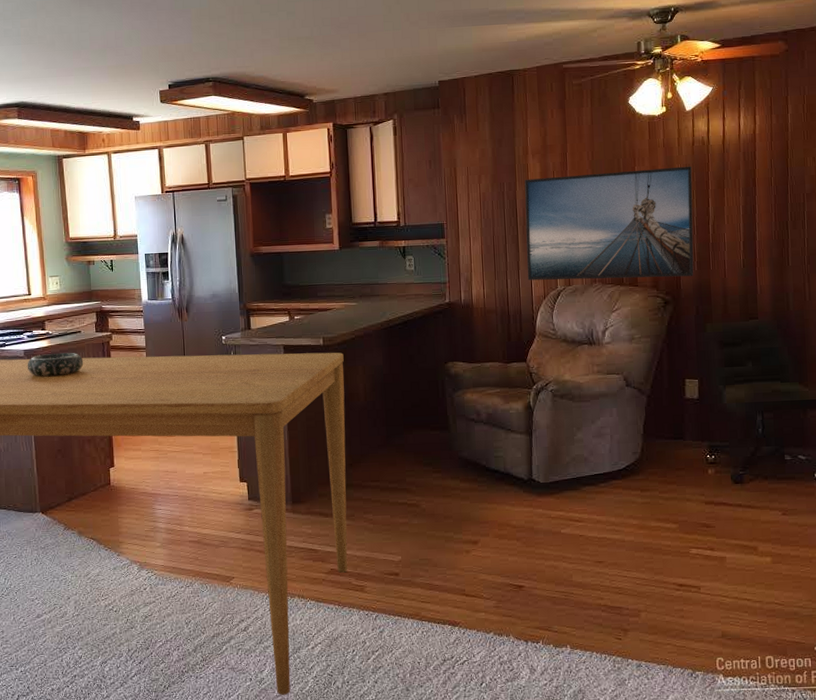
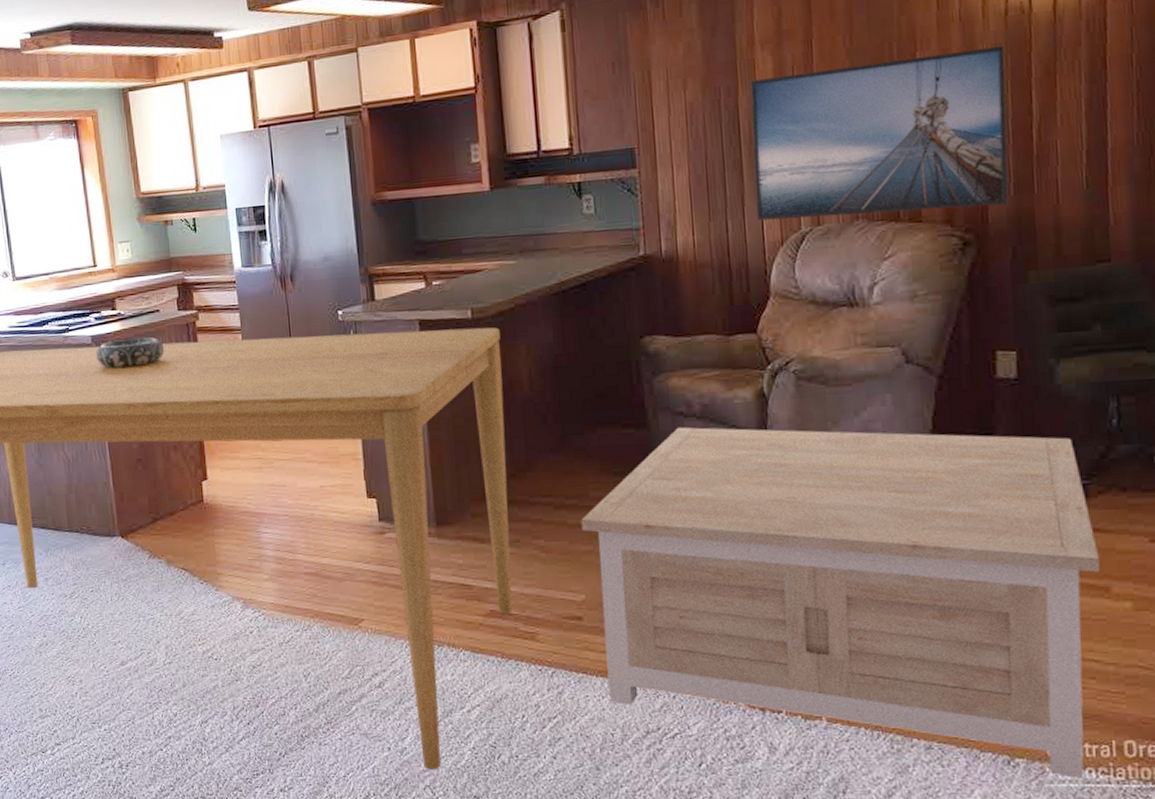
coffee table: none [399,430,751,685] -> present [581,427,1101,778]

